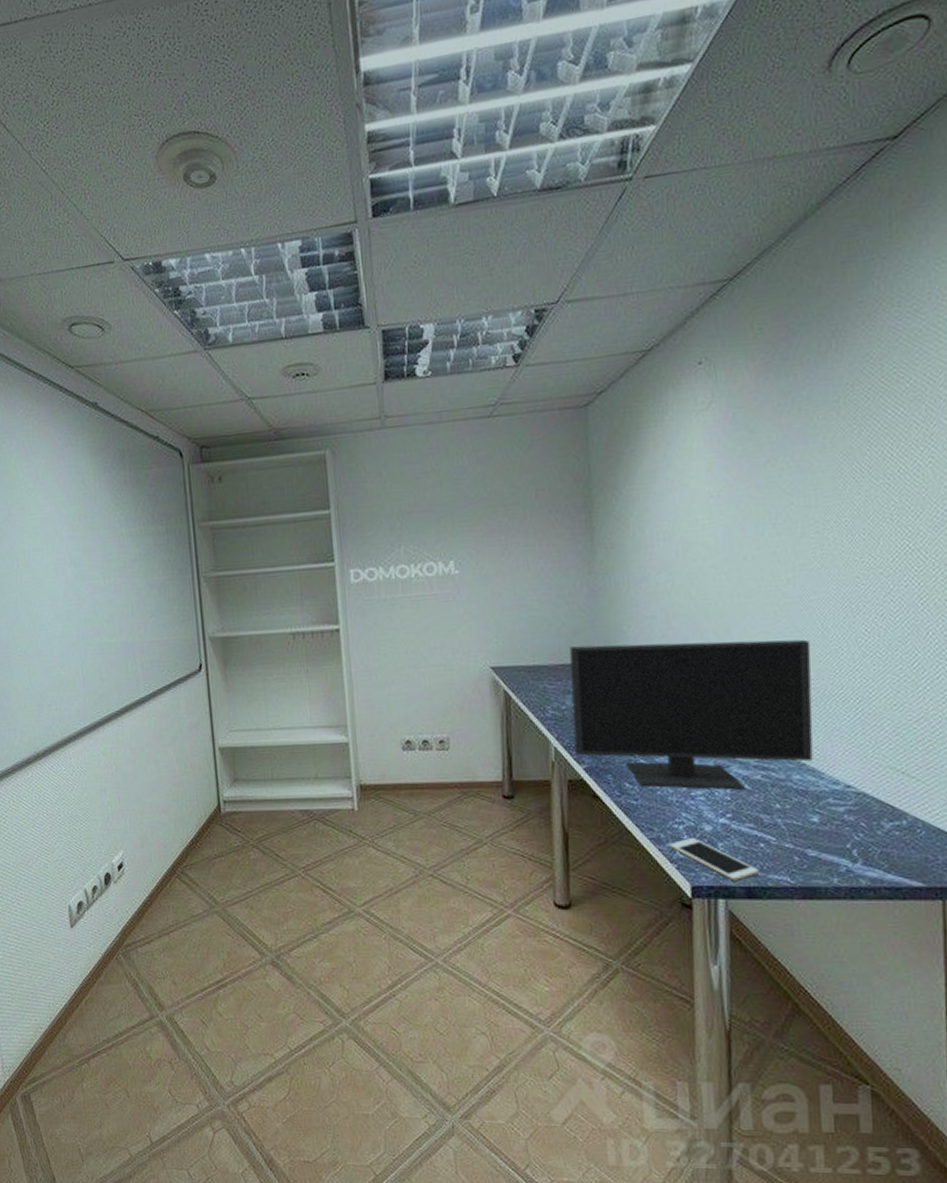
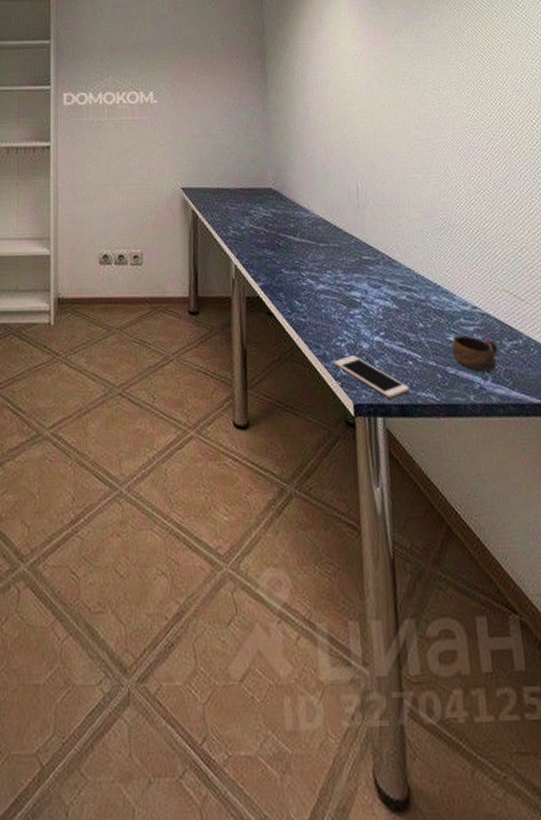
monitor: present [569,639,813,790] -> none [248,172,446,309]
cup: none [815,816,874,854] -> present [452,335,498,372]

